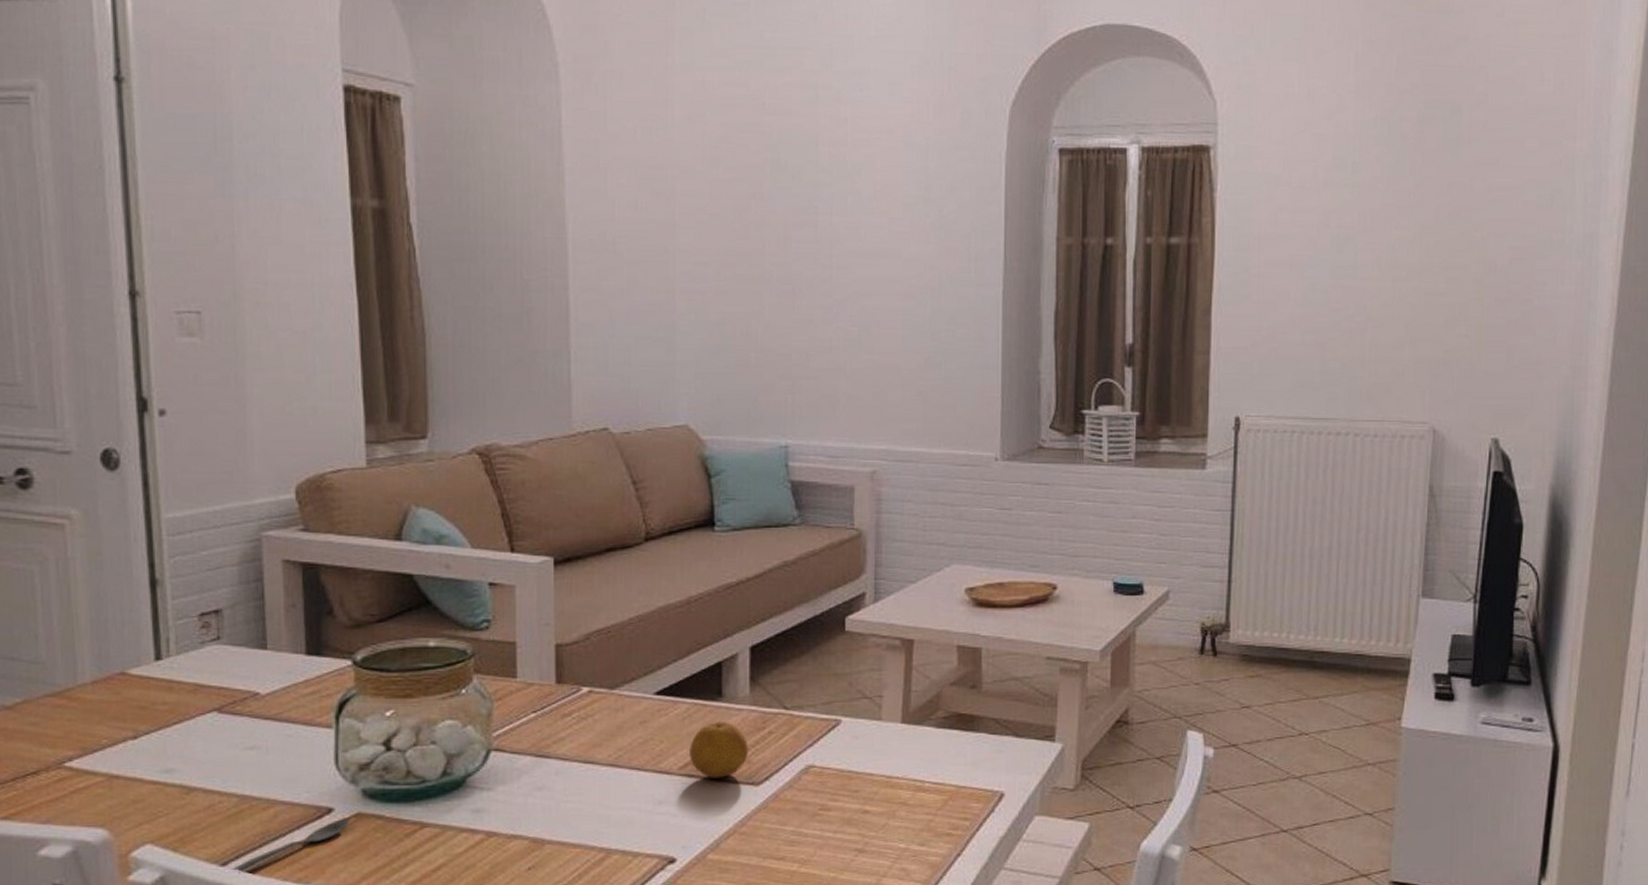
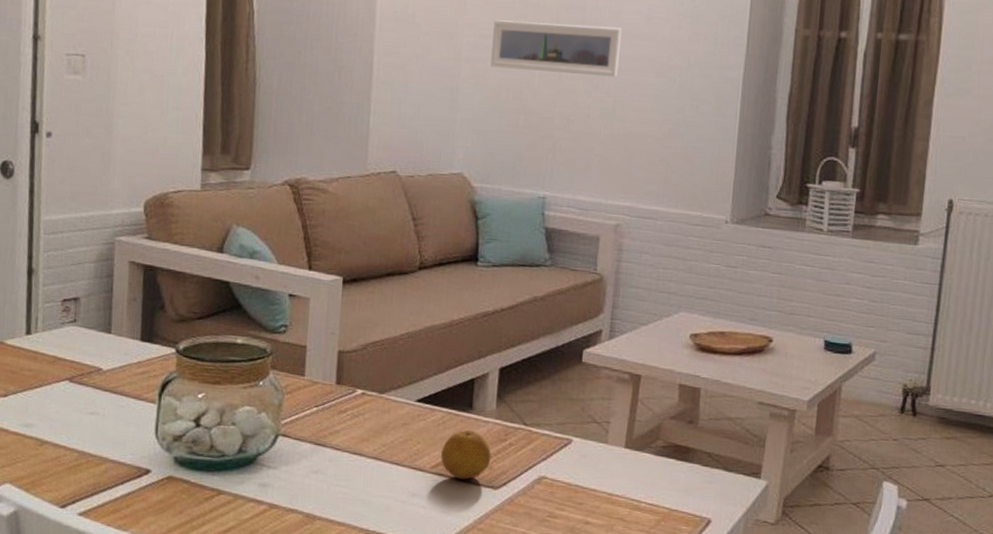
spoon: present [231,818,350,874] -> none [68,479,163,516]
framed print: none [711,243,861,303] -> present [490,20,622,78]

